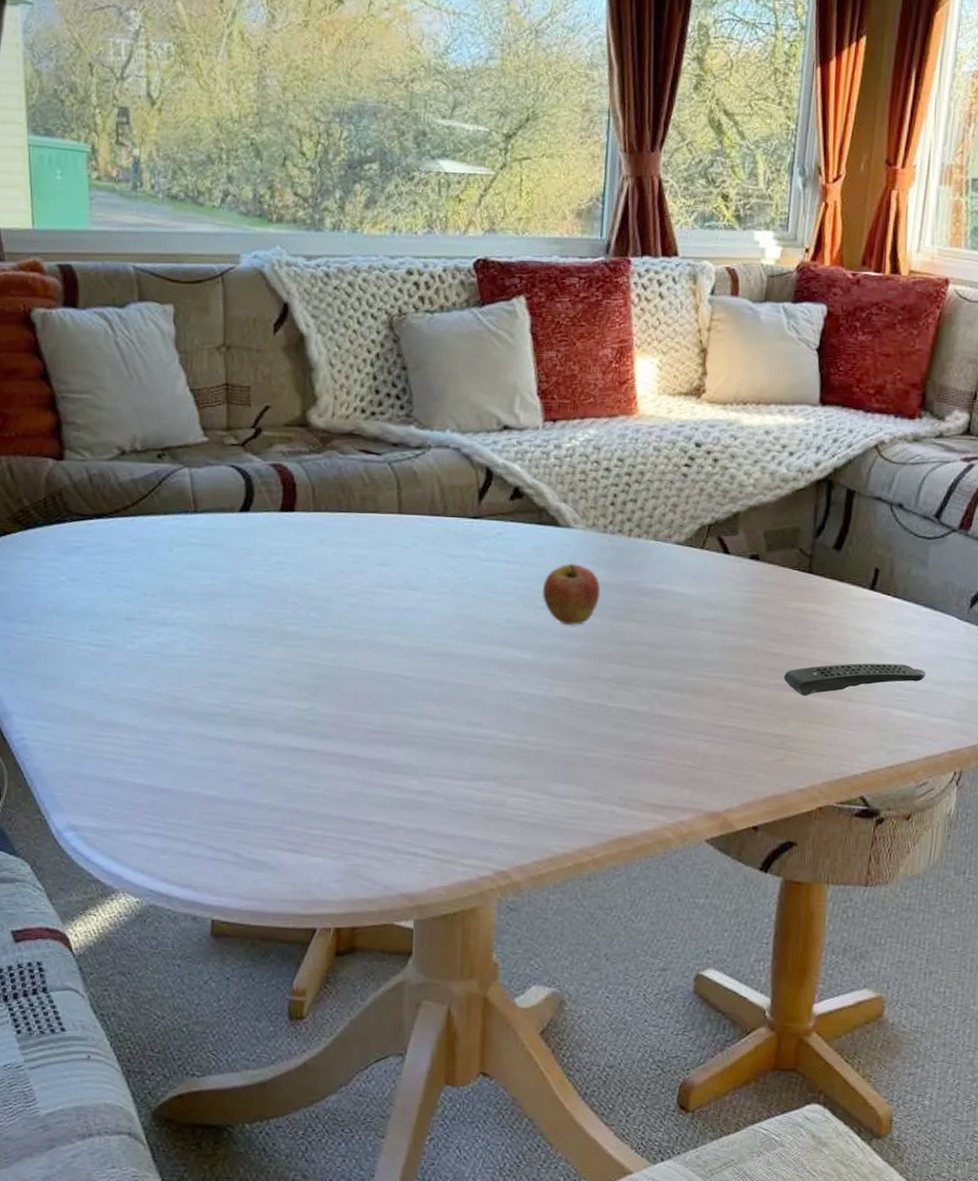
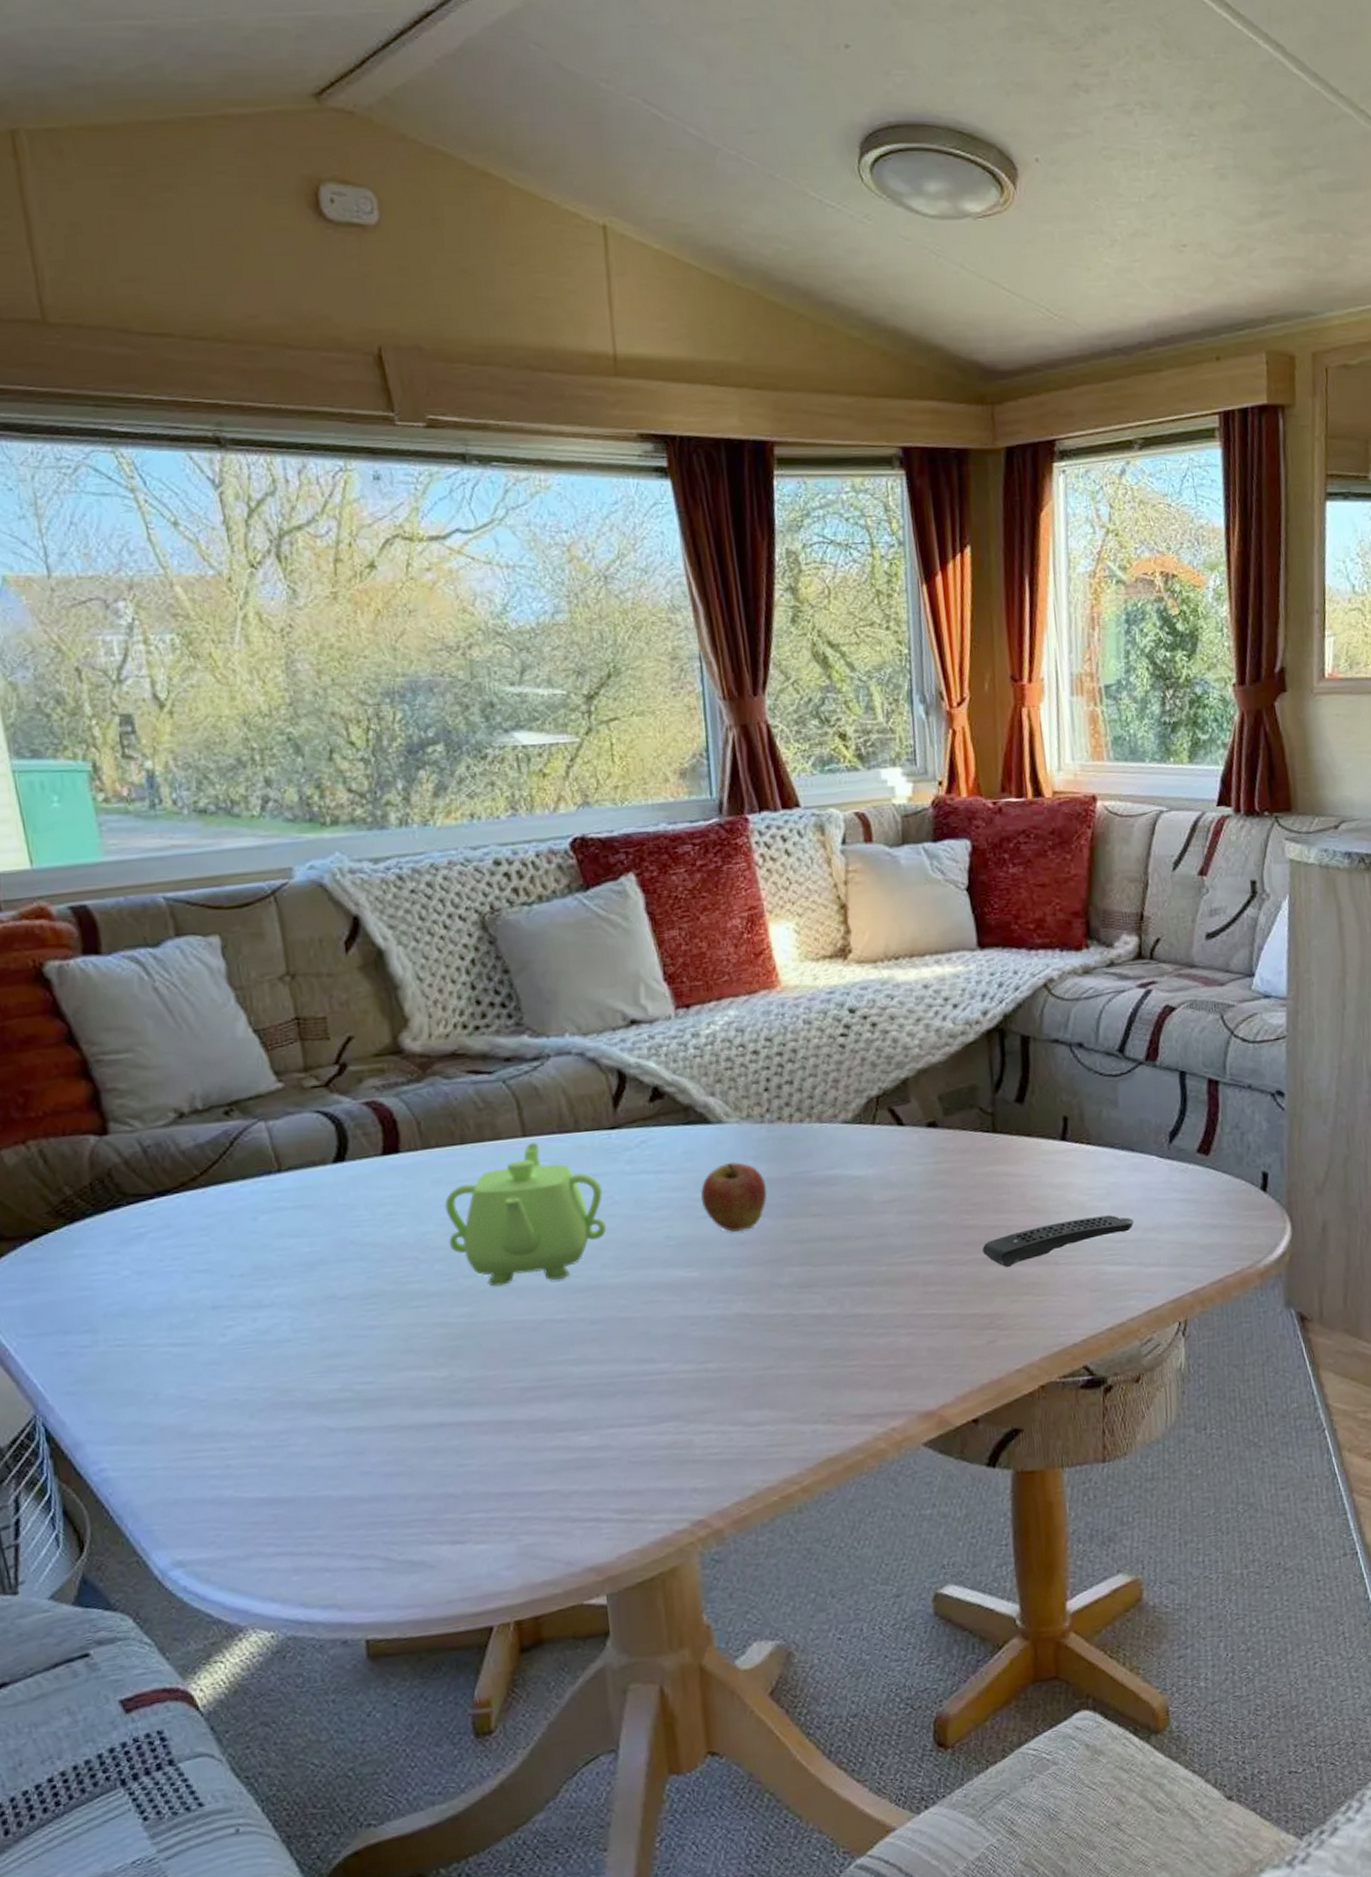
teapot: none [325,520,459,642] -> present [444,1143,607,1287]

